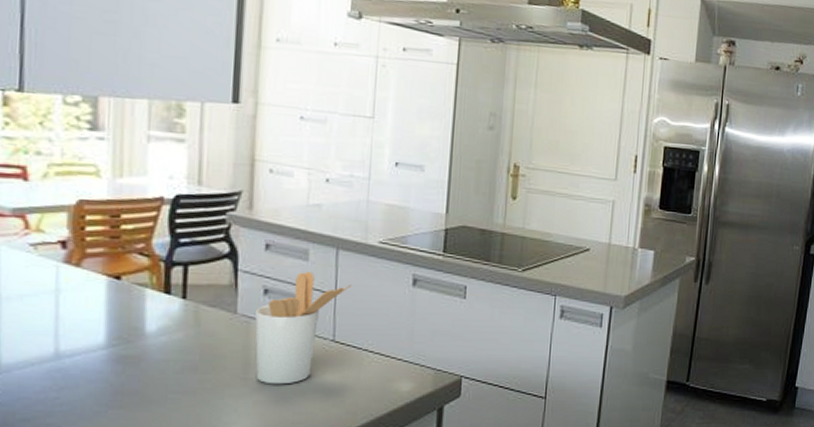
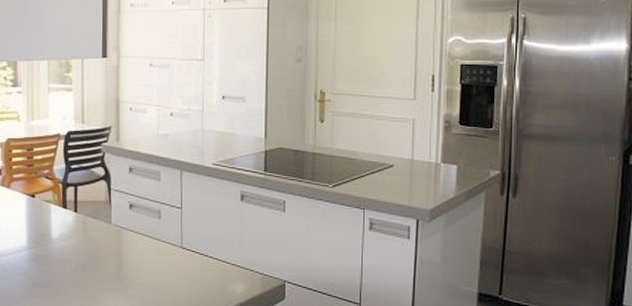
utensil holder: present [255,271,352,385] -> none [124,189,193,283]

